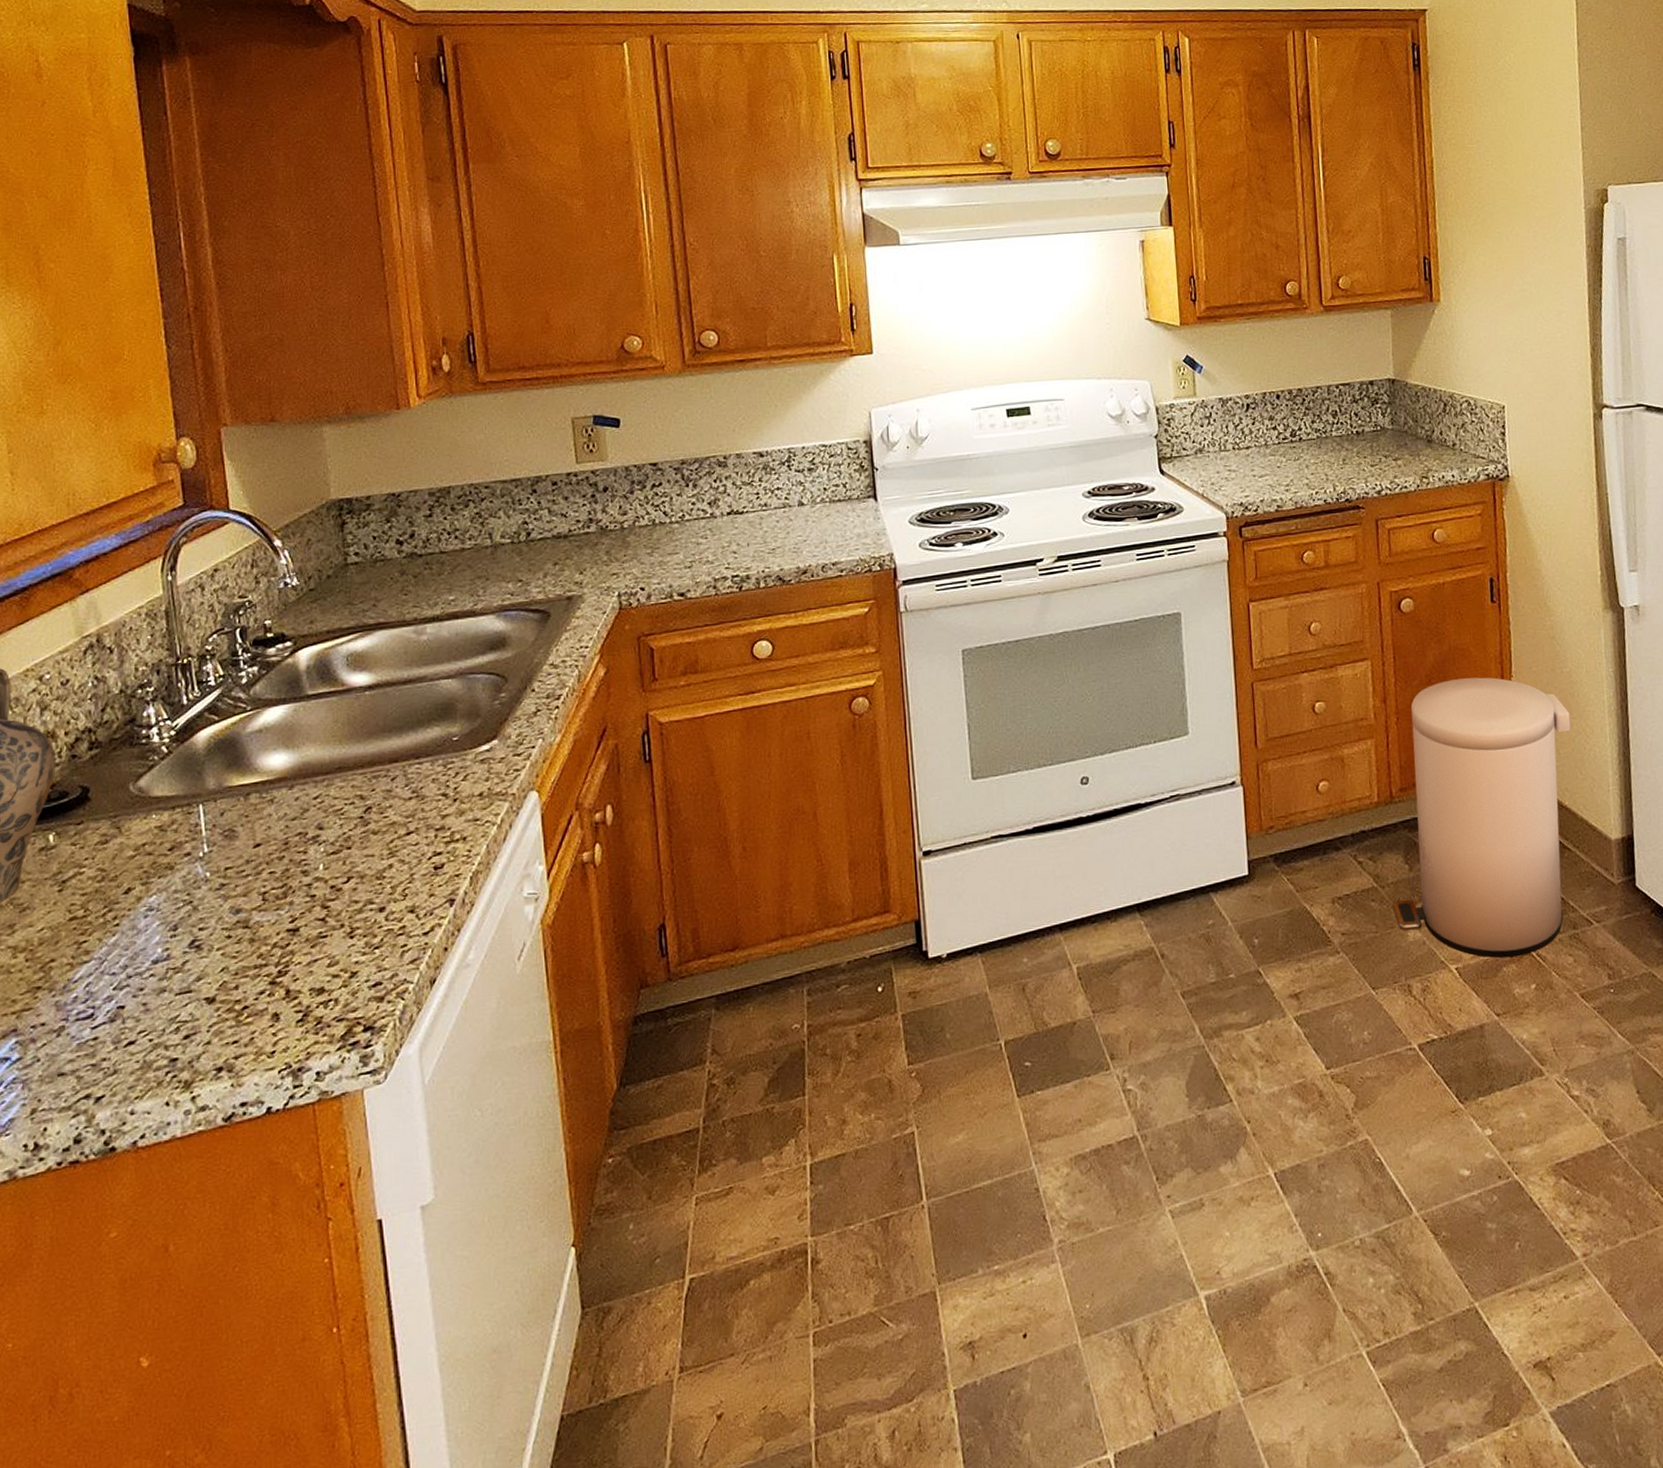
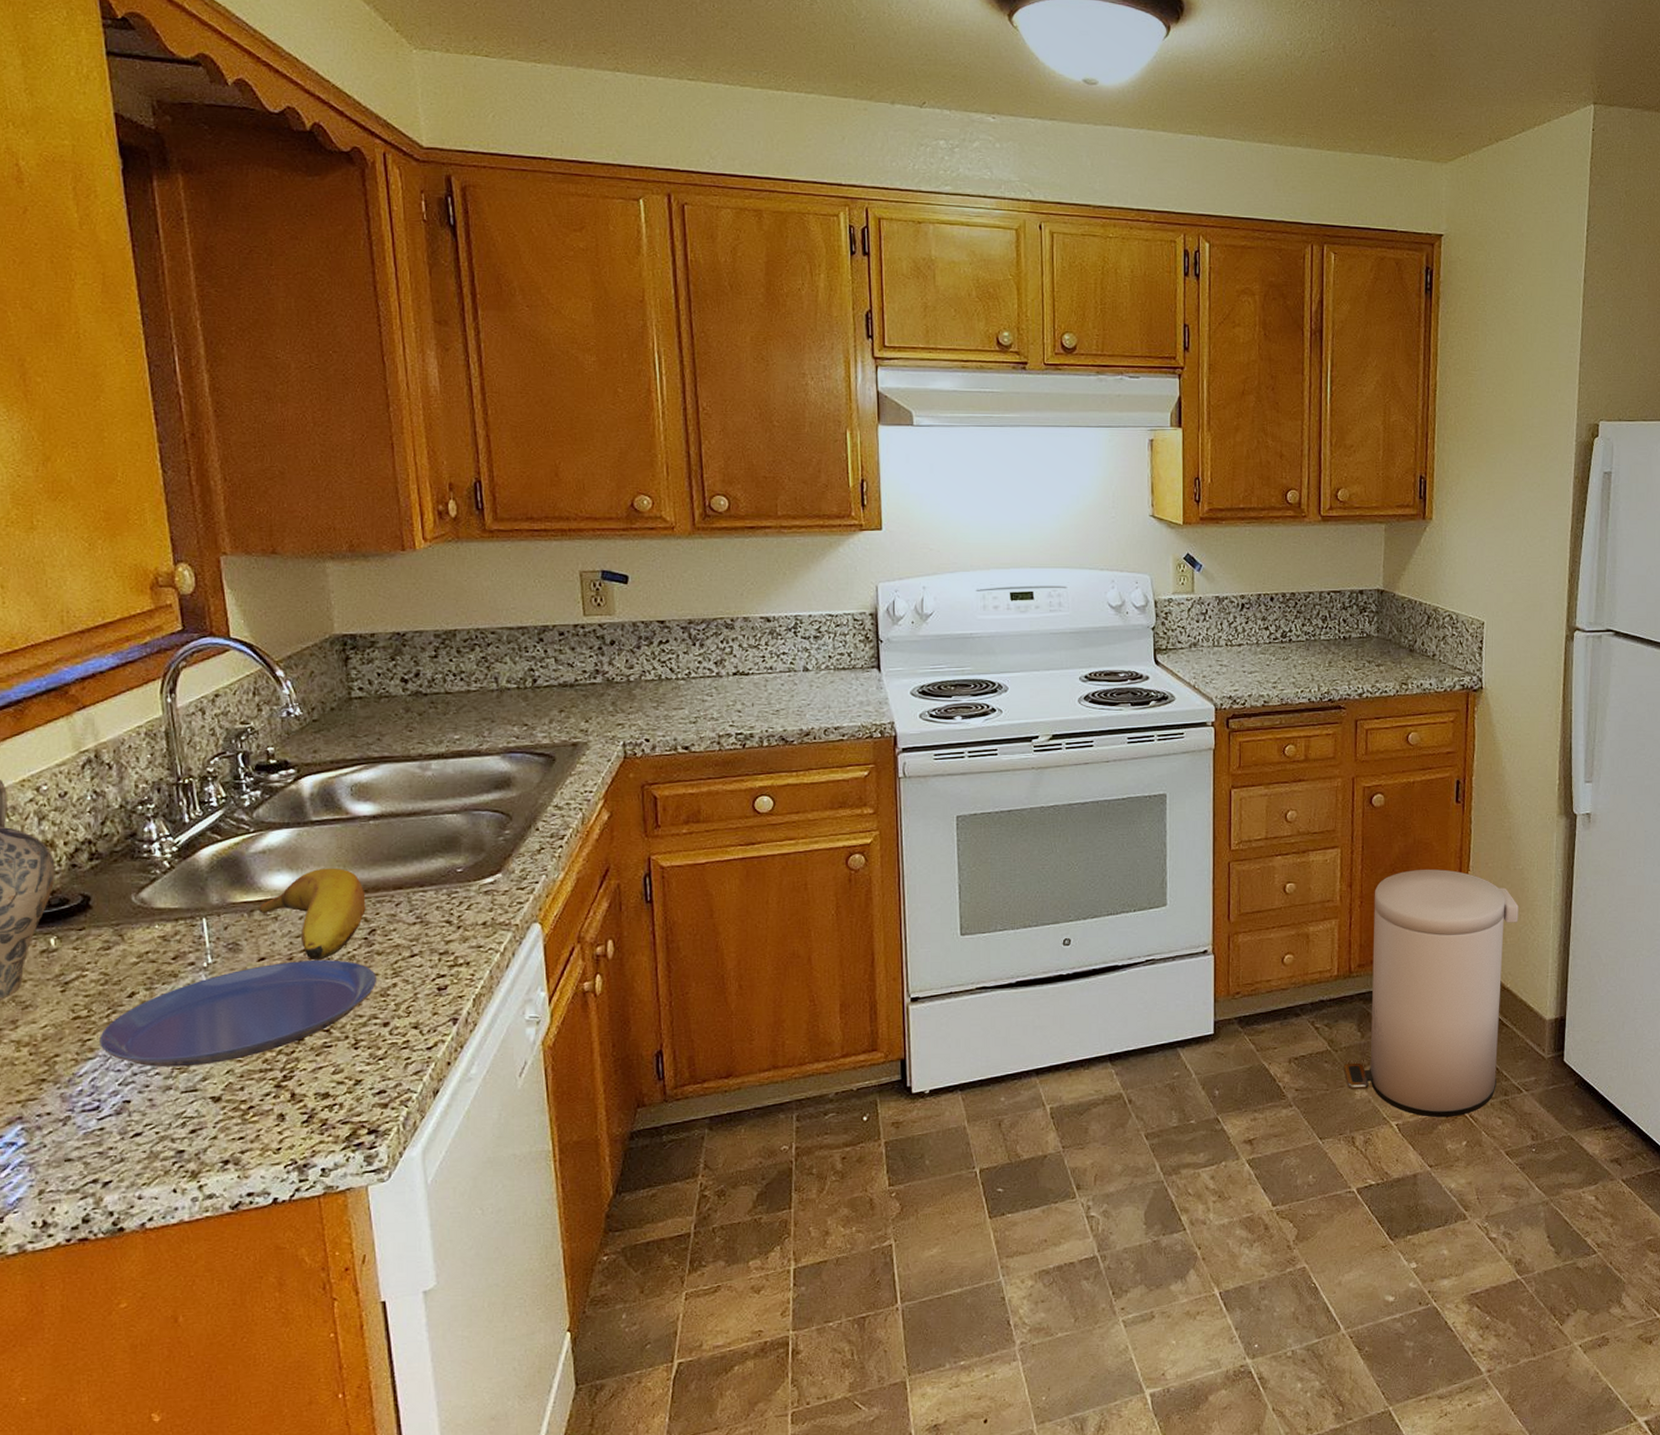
plate: none [95,842,373,968] -> present [100,960,377,1068]
fruit: none [255,743,362,844] -> present [259,868,366,961]

